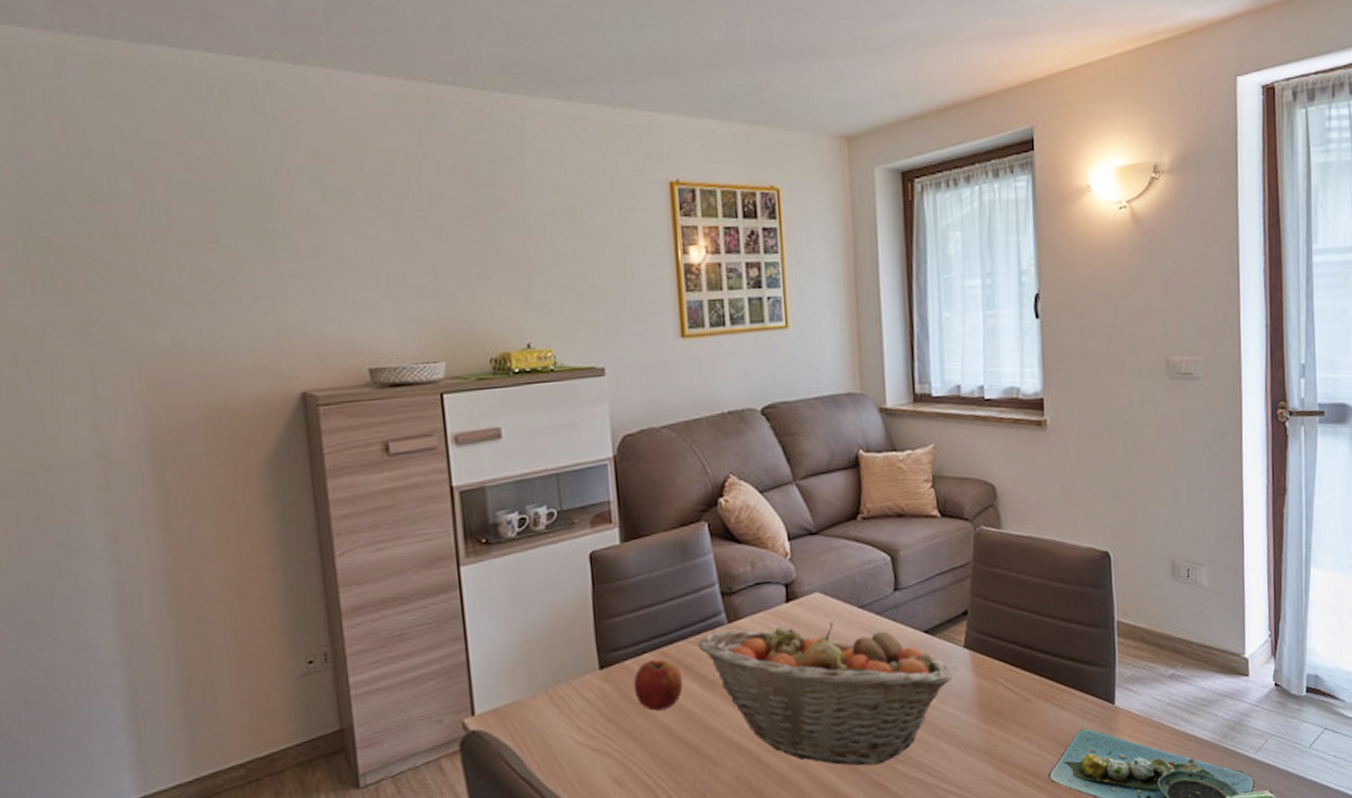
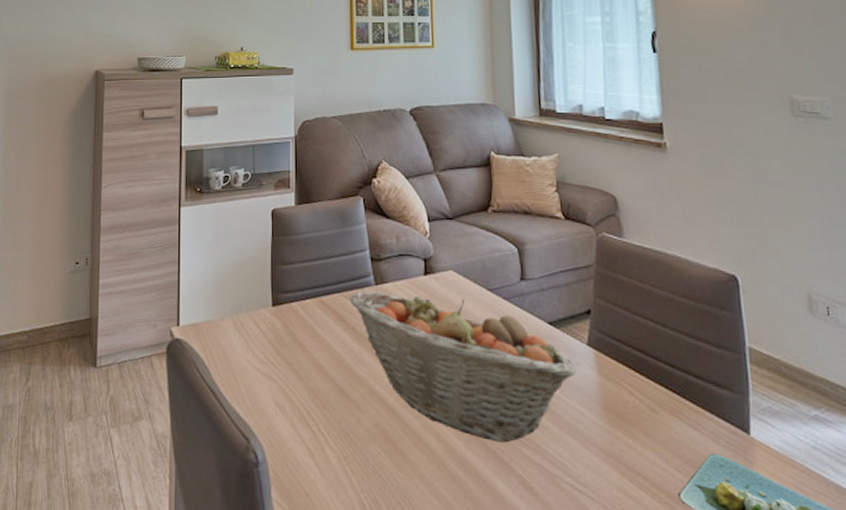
apple: present [633,659,683,711] -> none [297,306,336,351]

